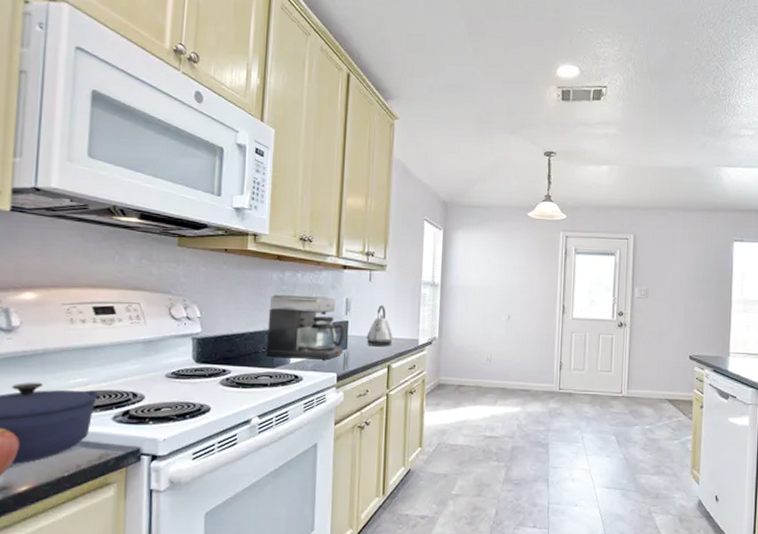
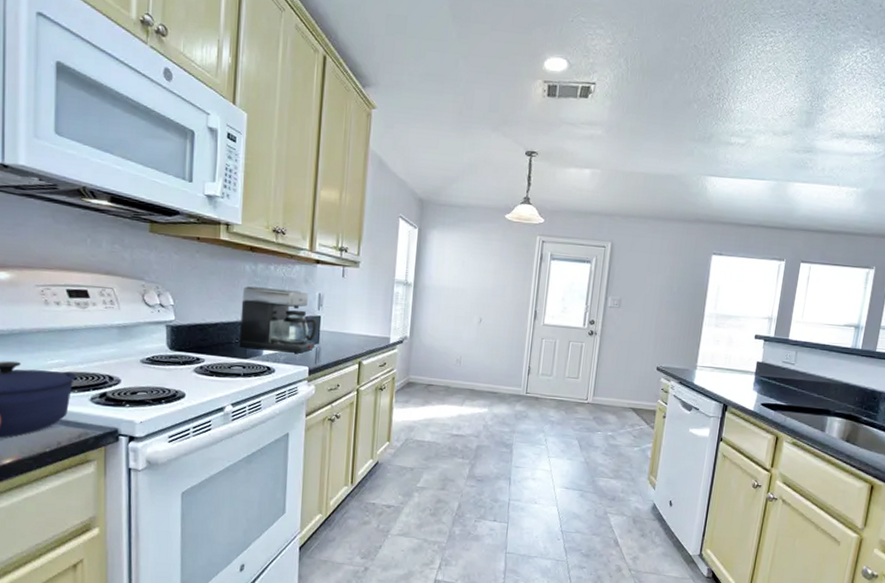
kettle: present [366,304,393,347] -> none [338,301,365,344]

